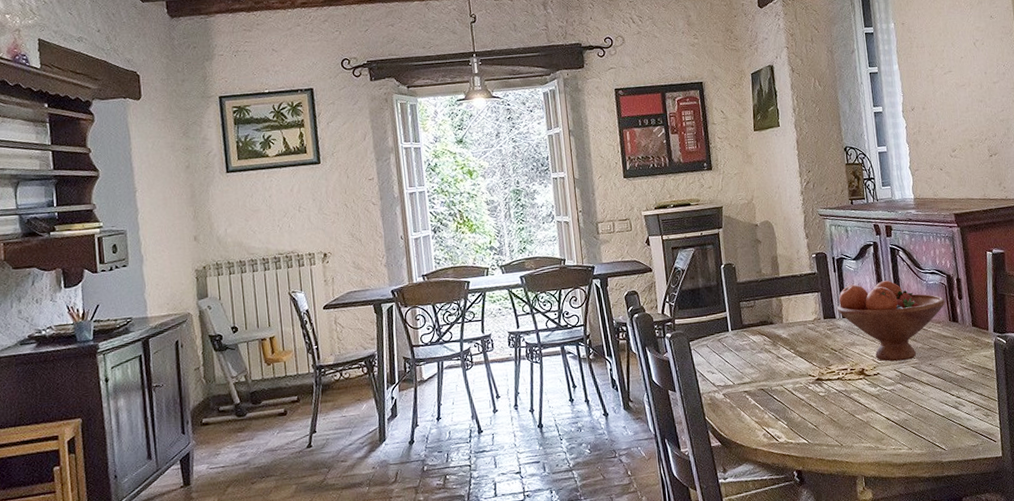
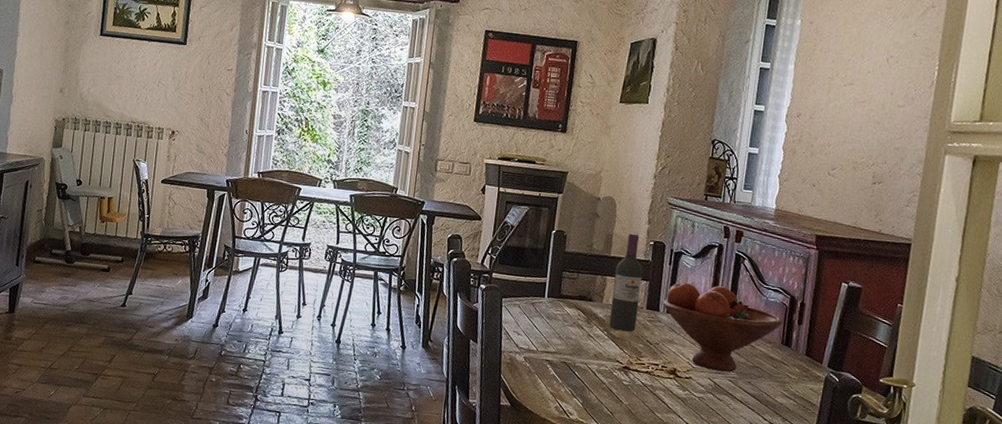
wine bottle: none [787,250,819,346] -> present [608,233,643,332]

